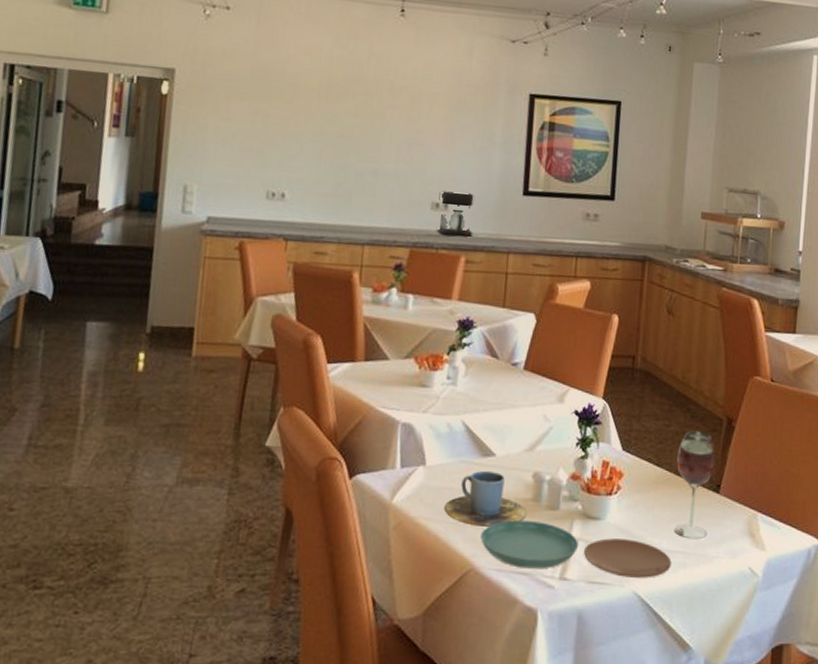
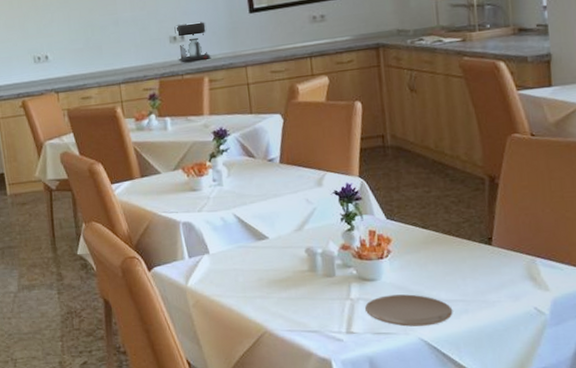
cup: present [445,470,526,527] -> none [232,251,305,297]
saucer: present [481,520,579,569] -> none [268,288,360,327]
wineglass: present [675,430,716,540] -> none [442,192,485,289]

